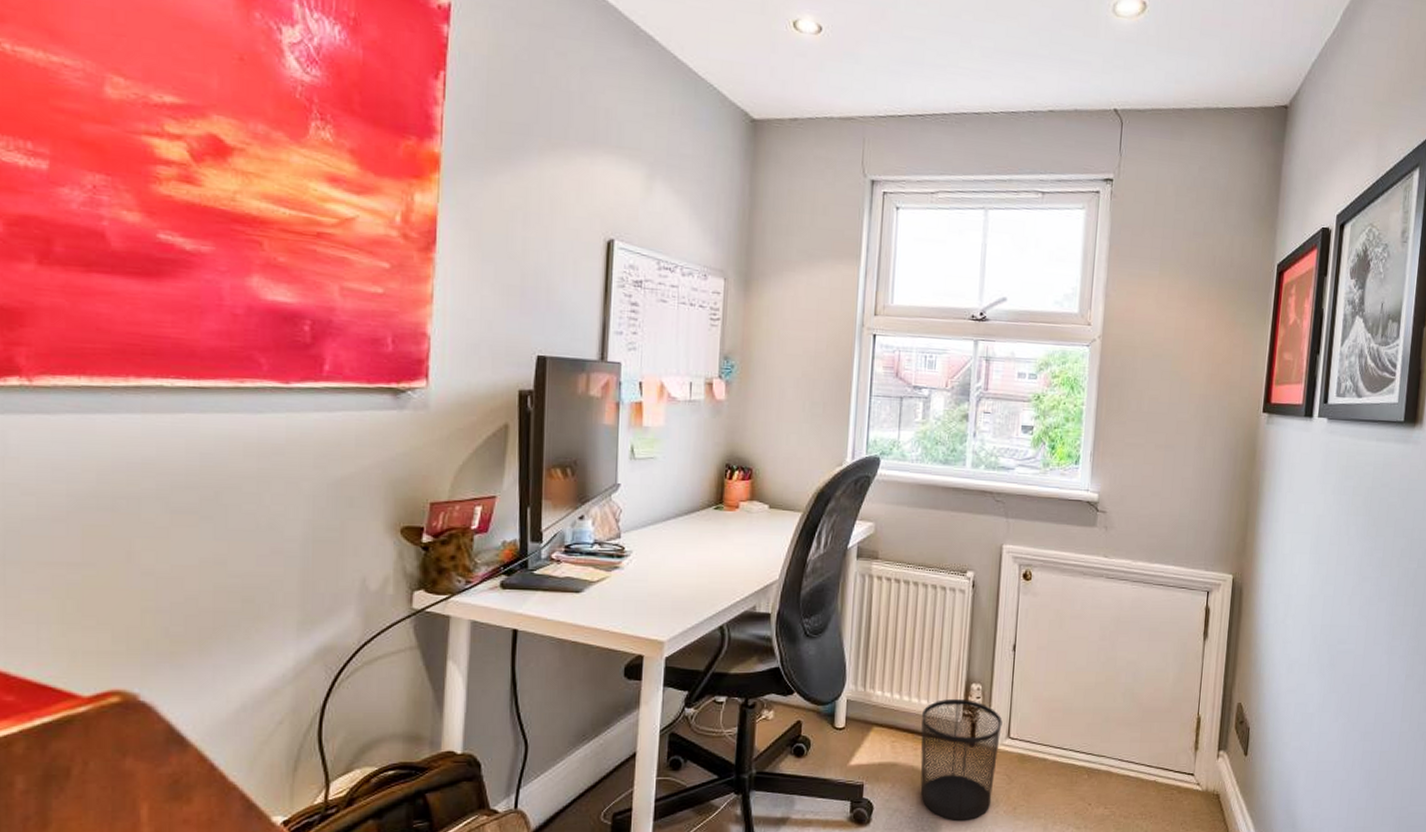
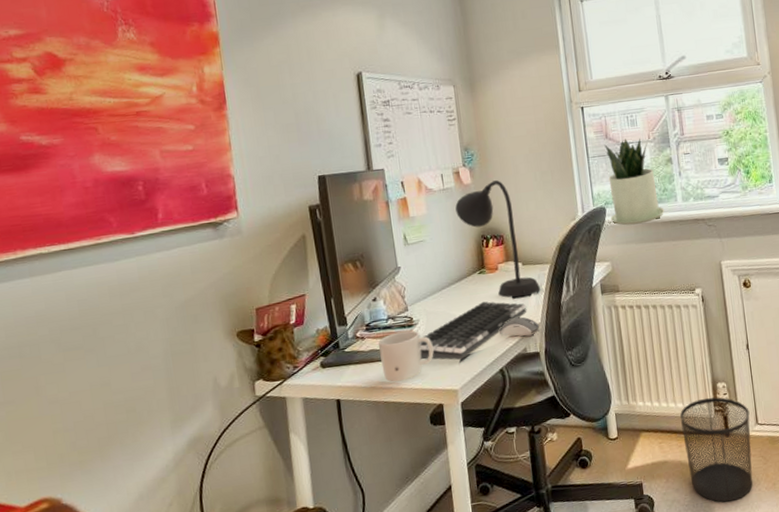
mug: none [576,561,643,620] -> present [378,330,434,383]
computer keyboard: none [626,543,765,608] -> present [419,301,527,361]
desk lamp: none [700,402,785,547] -> present [455,180,540,298]
computer mouse: none [726,568,777,593] -> present [498,316,540,337]
planter: none [884,381,949,485] -> present [604,138,665,226]

